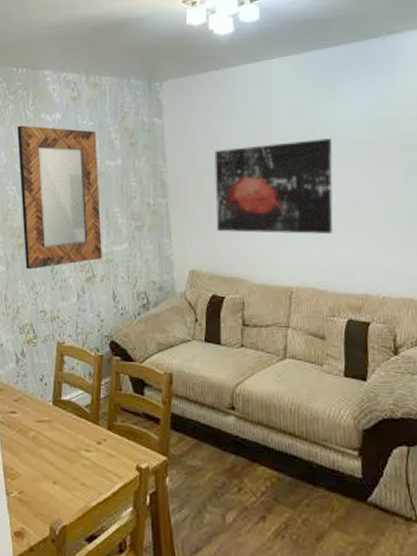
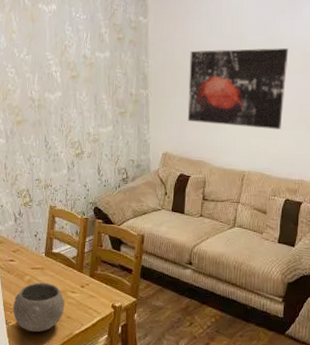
bowl: none [14,439,78,505] -> present [12,282,65,332]
home mirror: present [17,125,102,270] -> none [16,13,90,144]

